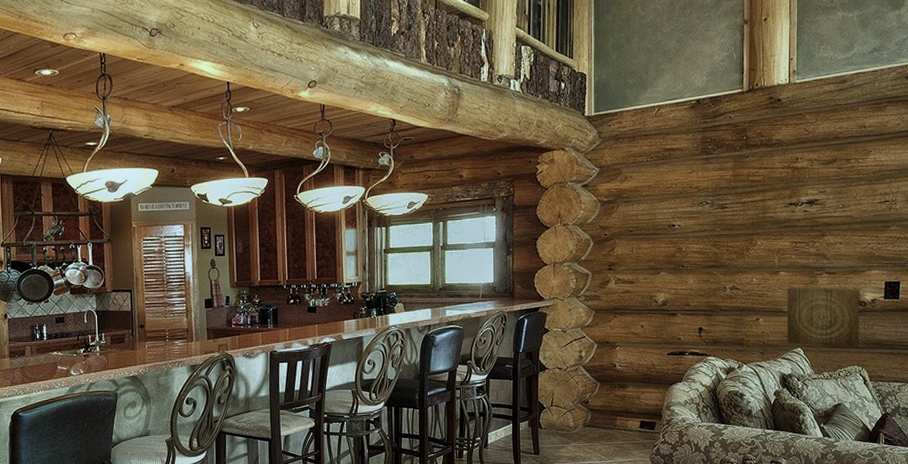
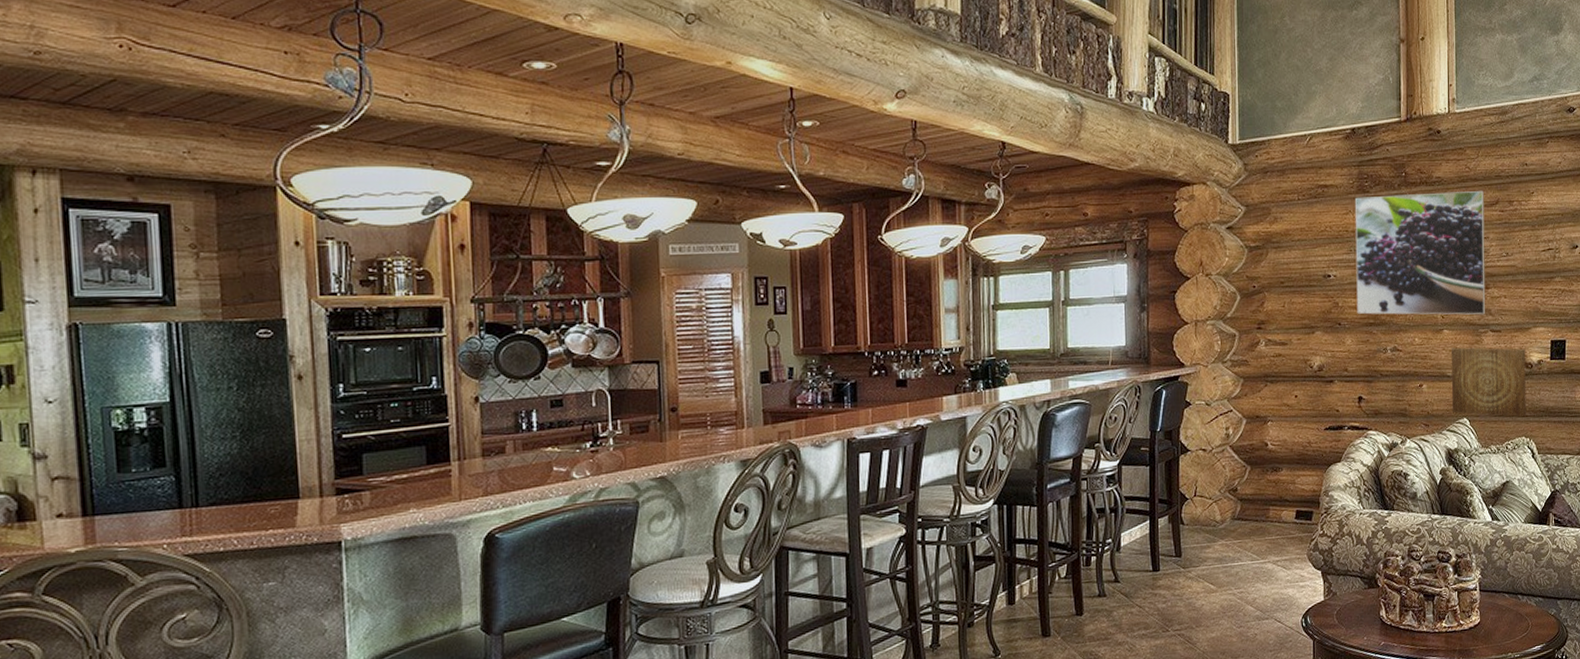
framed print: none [698,150,822,259] -> present [1354,190,1486,315]

